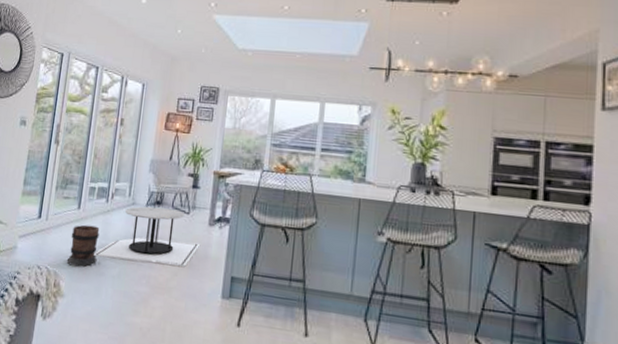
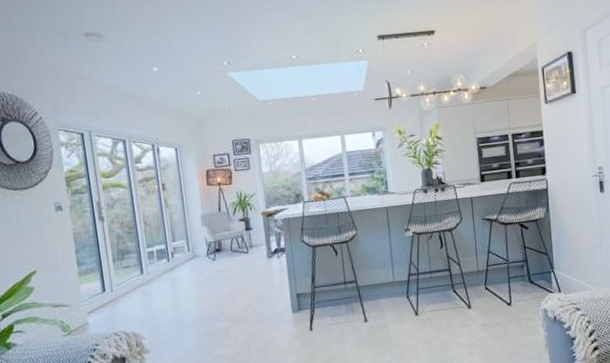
wooden barrel: present [67,224,100,267] -> none [140,284,173,325]
coffee table: present [94,206,201,267] -> none [168,252,265,310]

